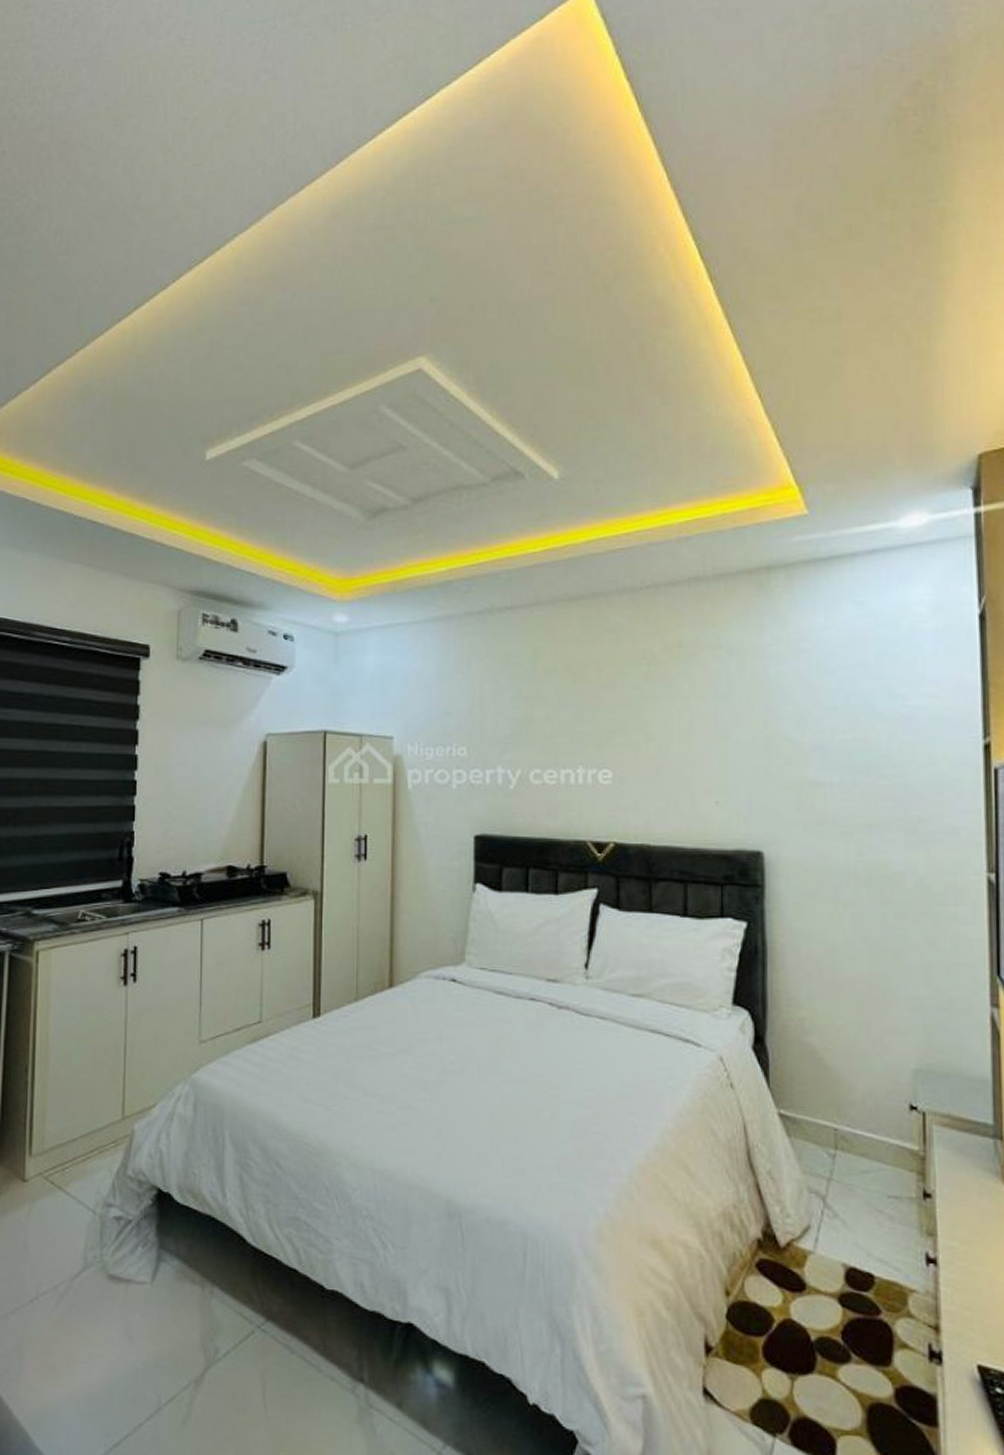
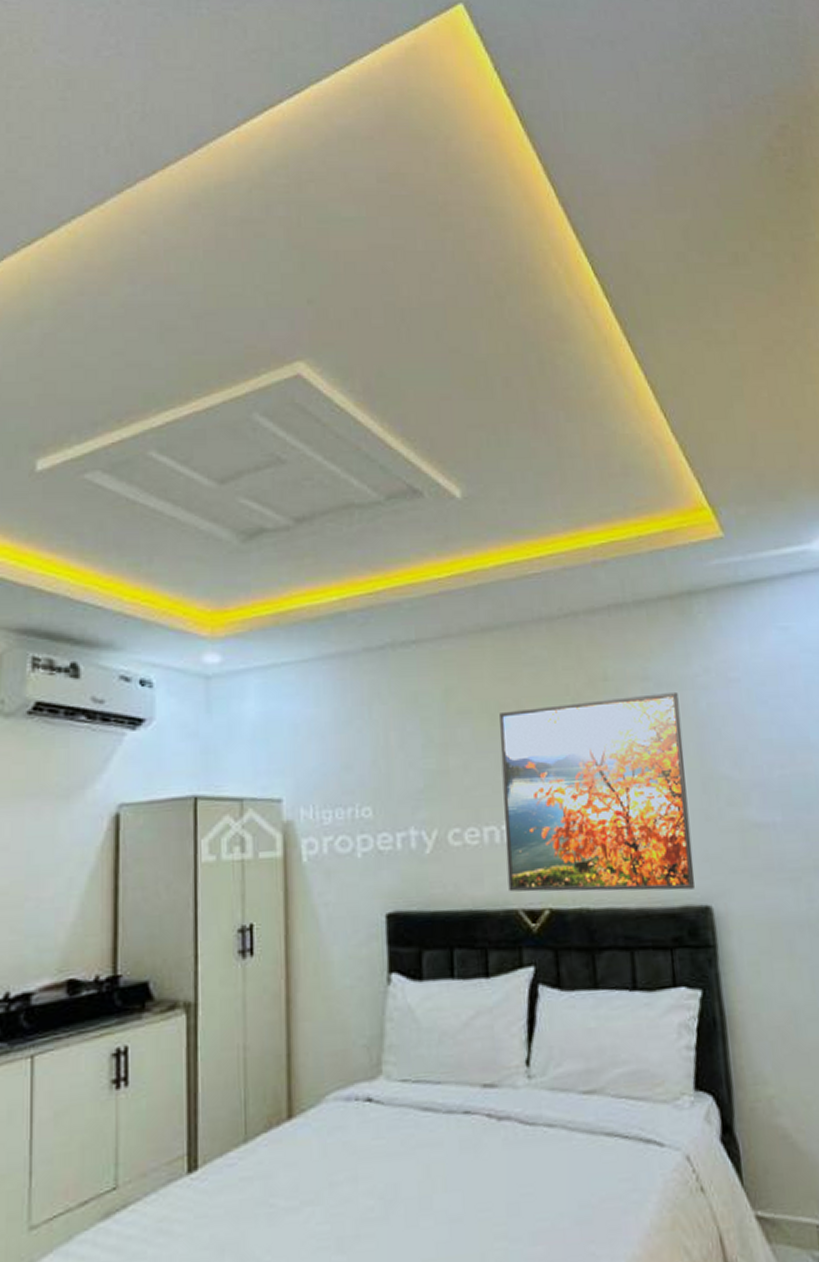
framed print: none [579,659,750,836] -> present [499,691,695,892]

